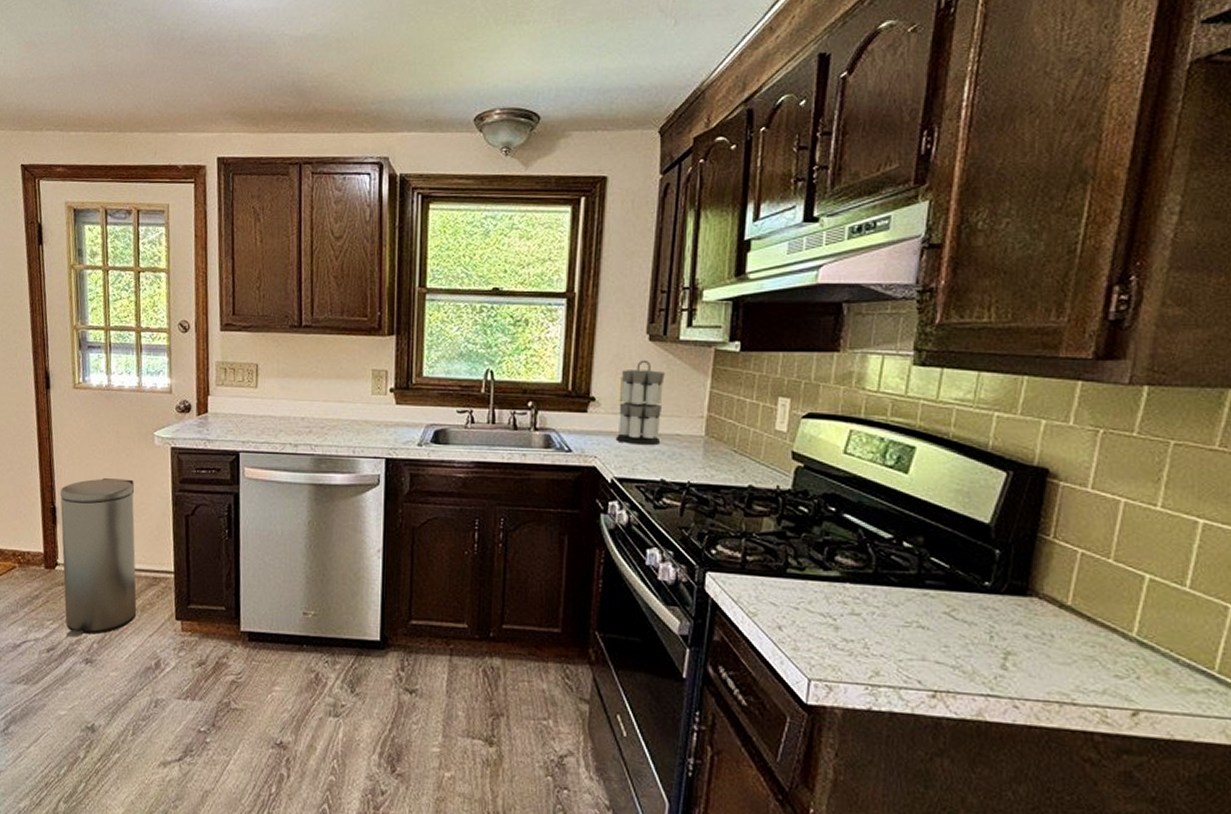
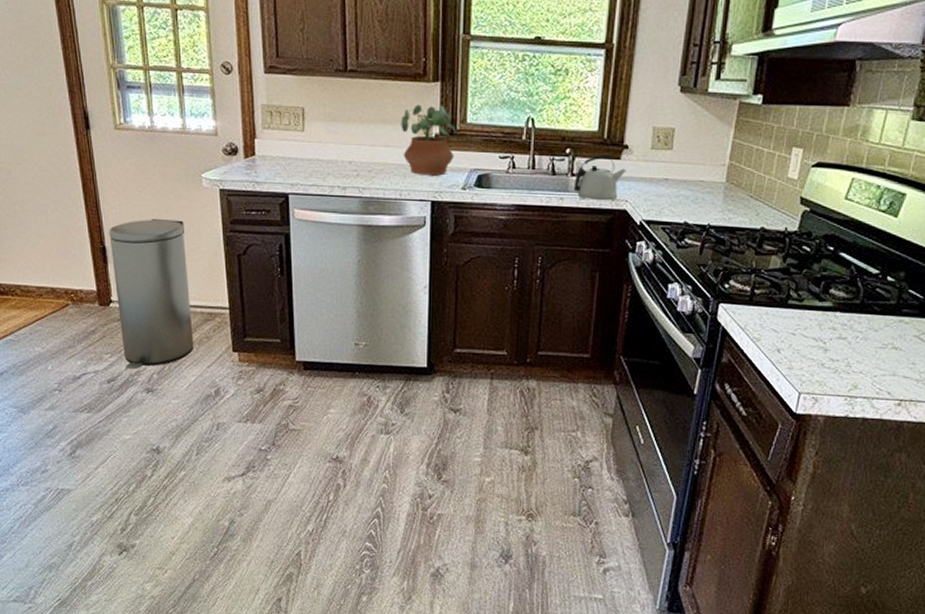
potted plant: none [355,359,411,432] -> present [401,104,455,176]
kettle: none [537,406,594,458] -> present [573,153,626,201]
spice rack: present [615,359,665,446] -> none [645,110,693,191]

